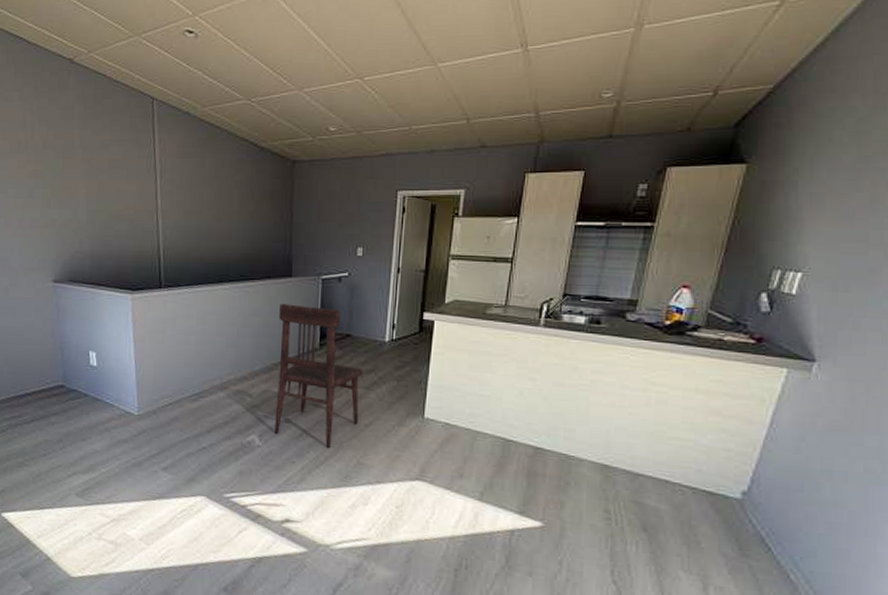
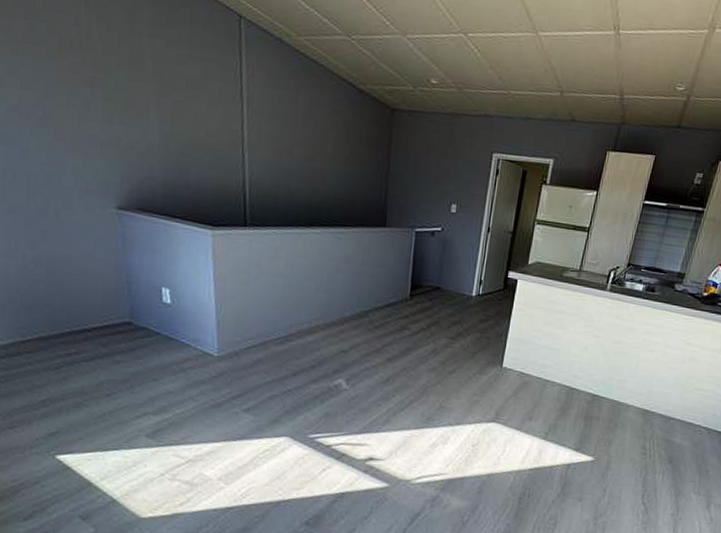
dining chair: present [274,304,364,449] -> none [362,252,451,393]

